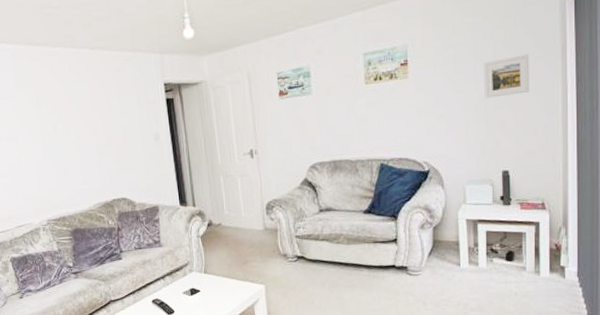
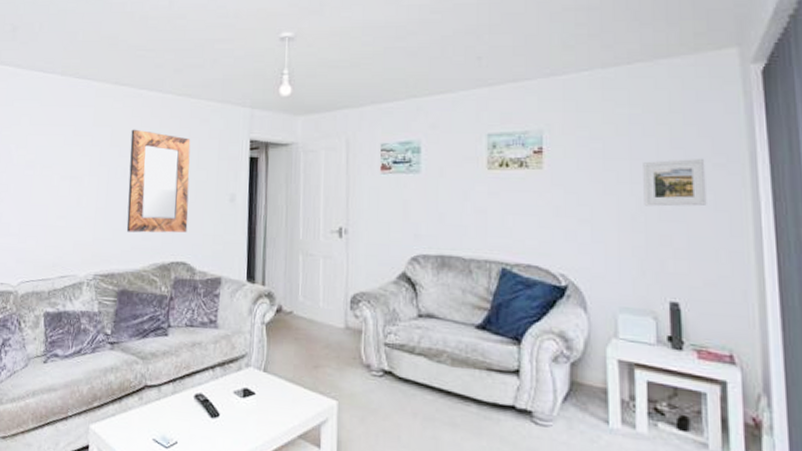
home mirror: none [54,86,122,180] -> present [126,129,191,233]

